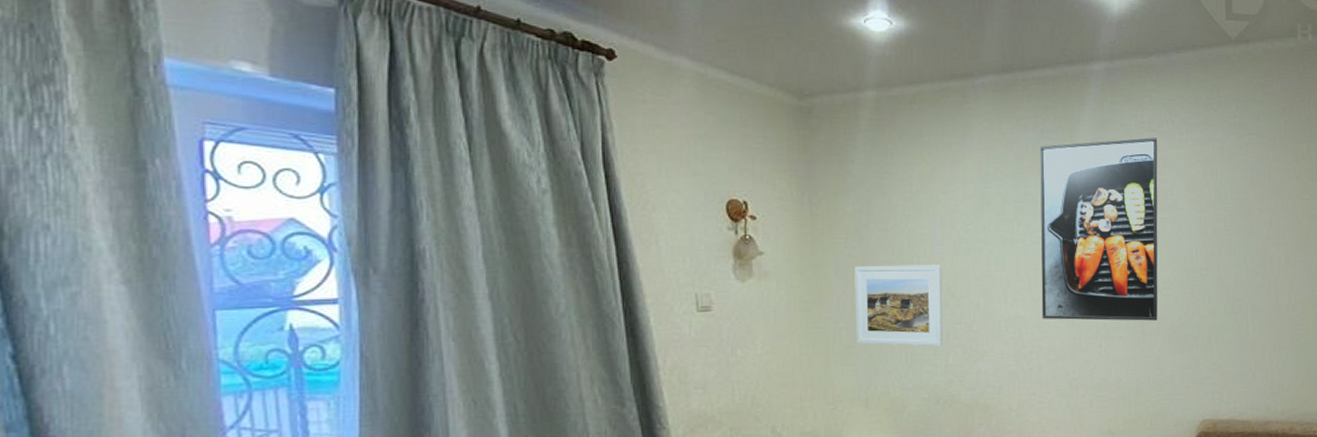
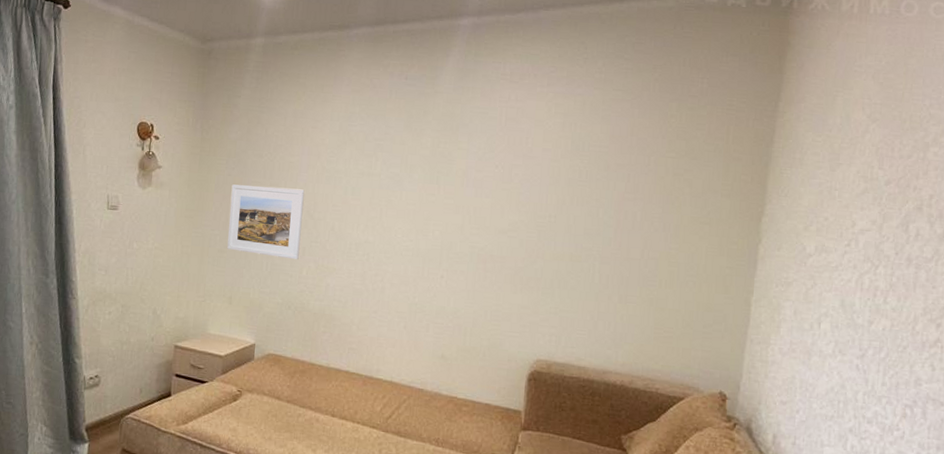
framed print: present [1040,138,1158,321] -> none [389,89,518,260]

